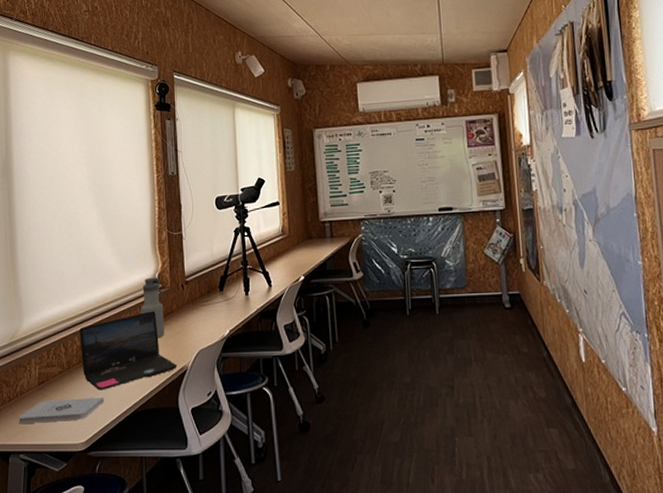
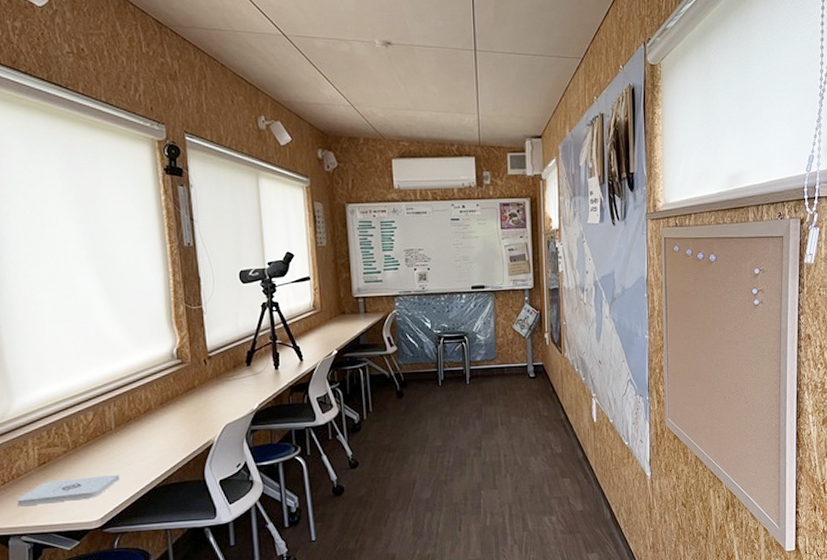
laptop: present [79,311,177,390] -> none [85,387,202,468]
water bottle: present [140,277,164,338] -> none [157,352,186,414]

